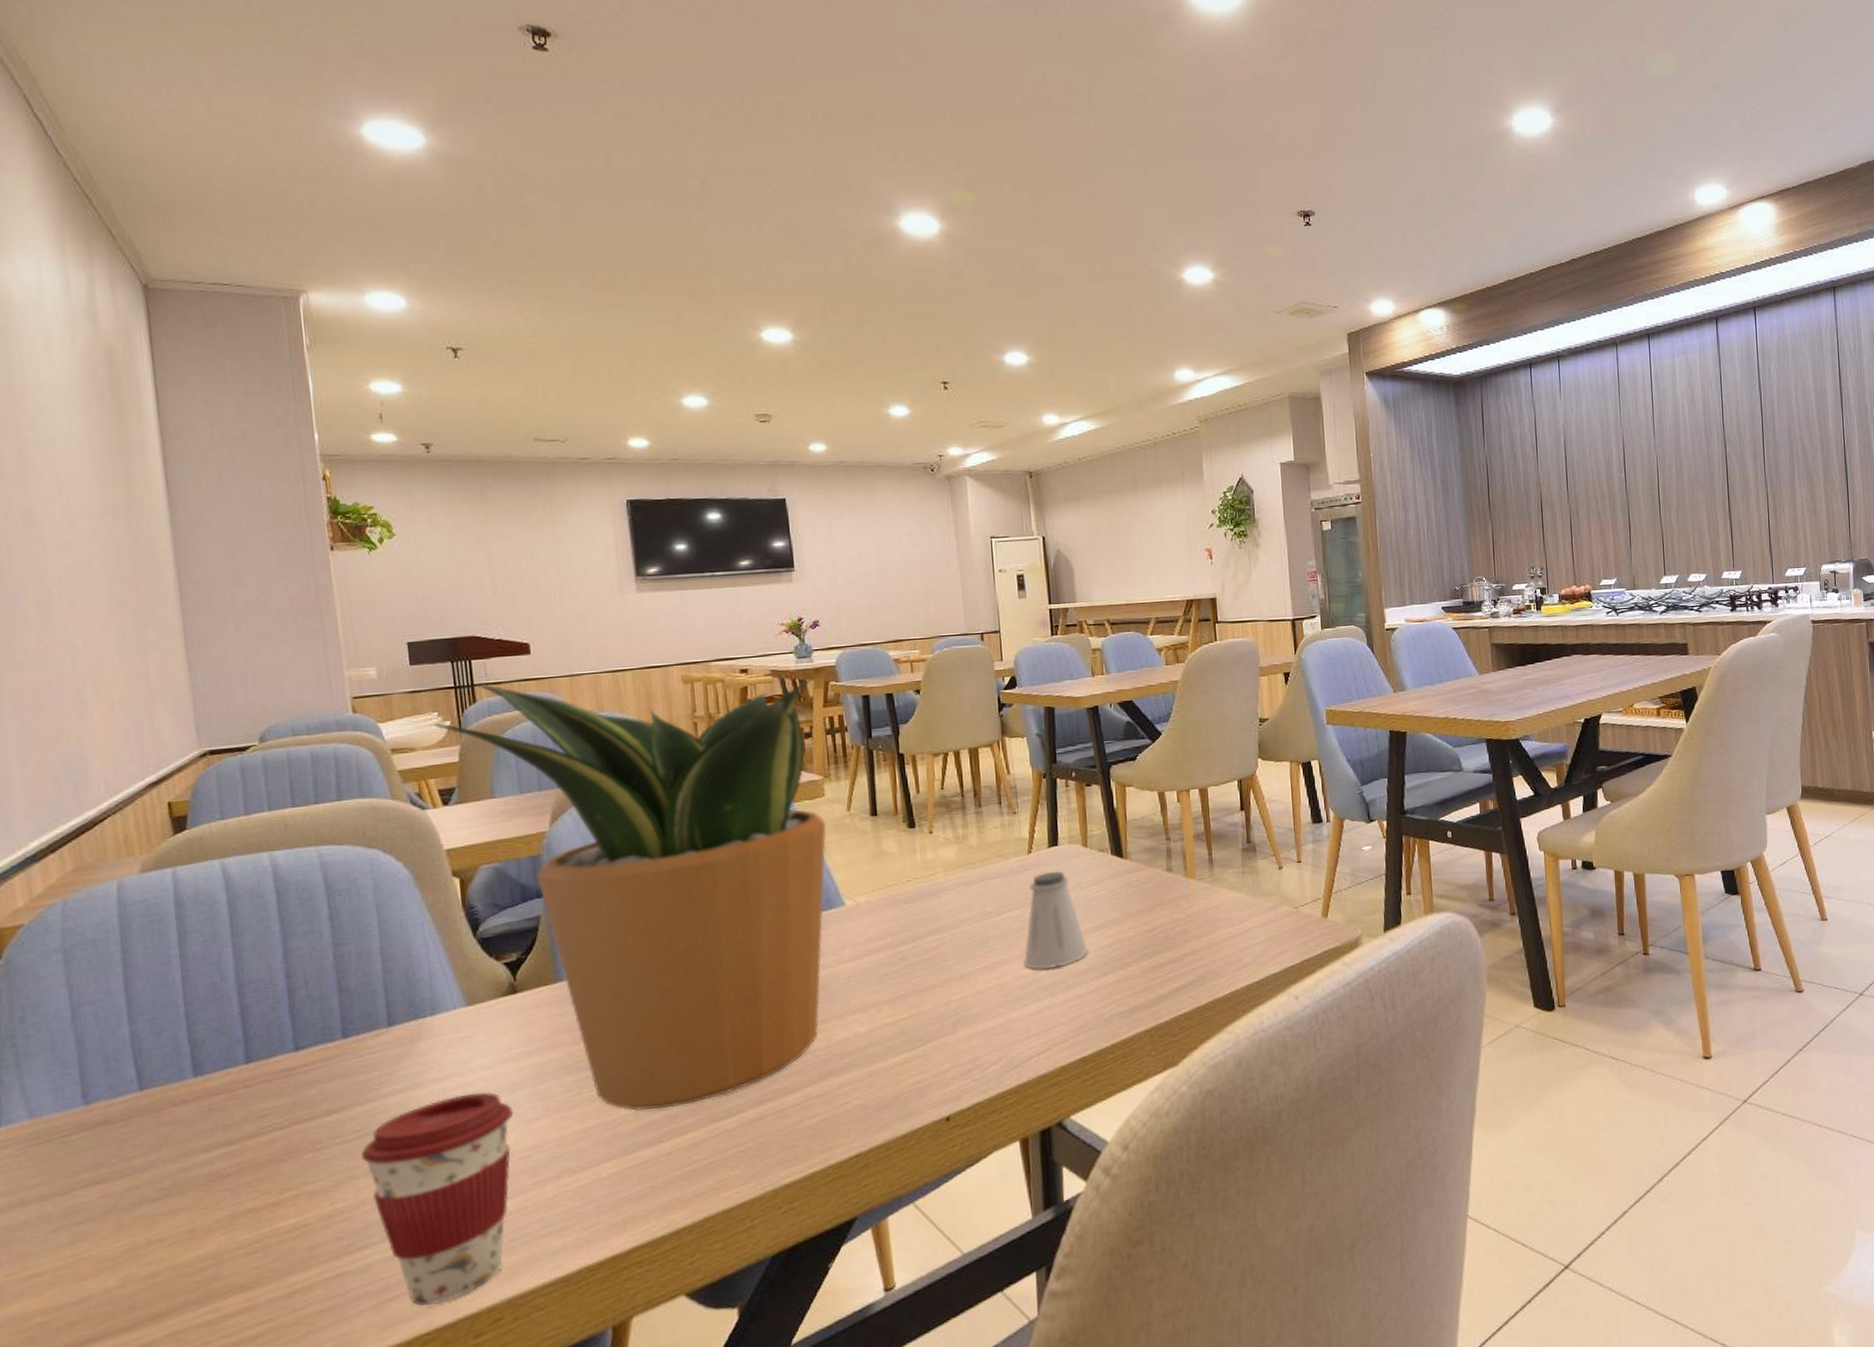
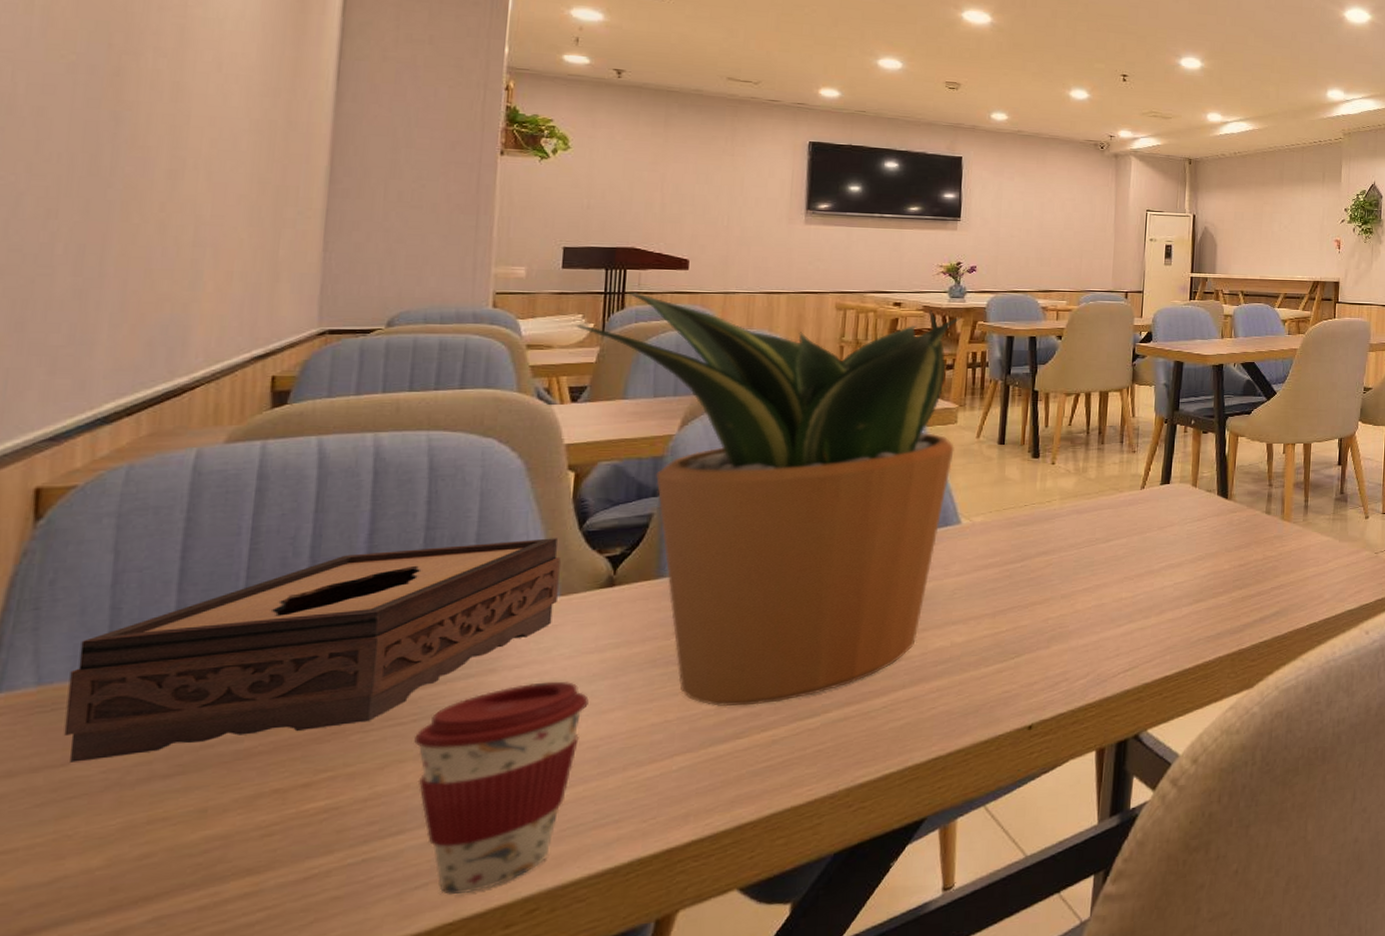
tissue box: none [54,947,466,1190] -> present [63,538,561,763]
saltshaker: present [1024,871,1088,969] -> none [1123,506,1184,594]

